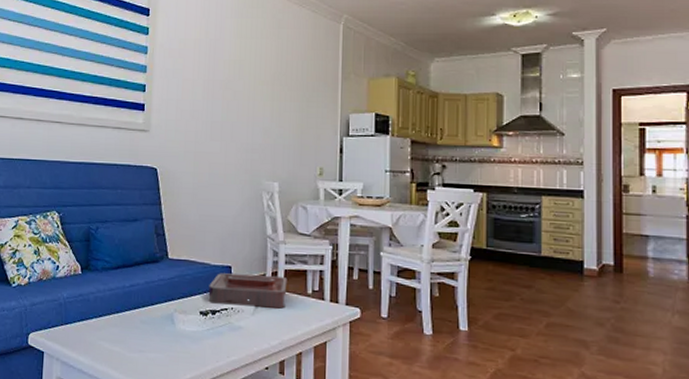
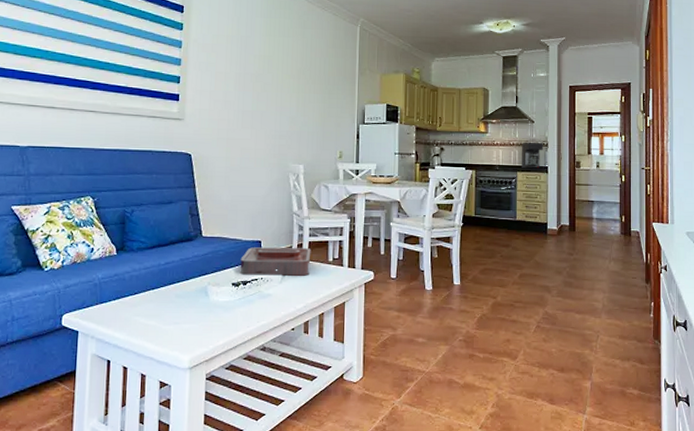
coffee maker: none [547,159,578,194] -> present [521,142,544,170]

